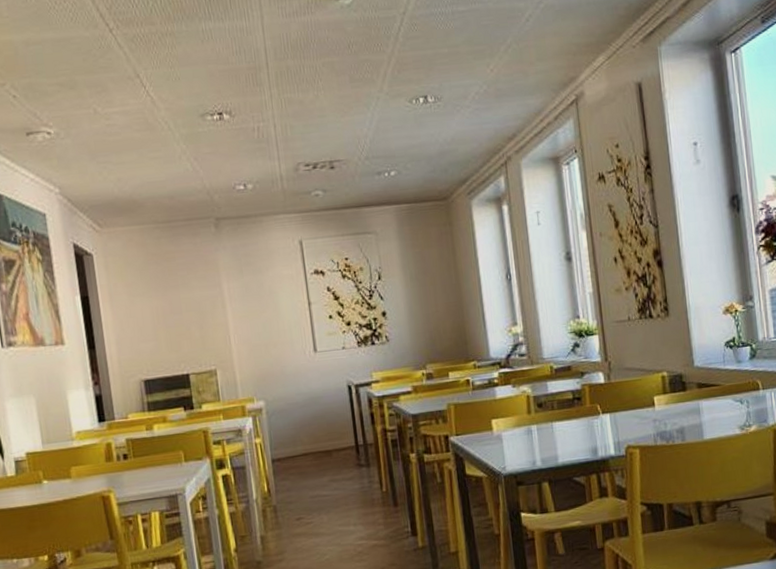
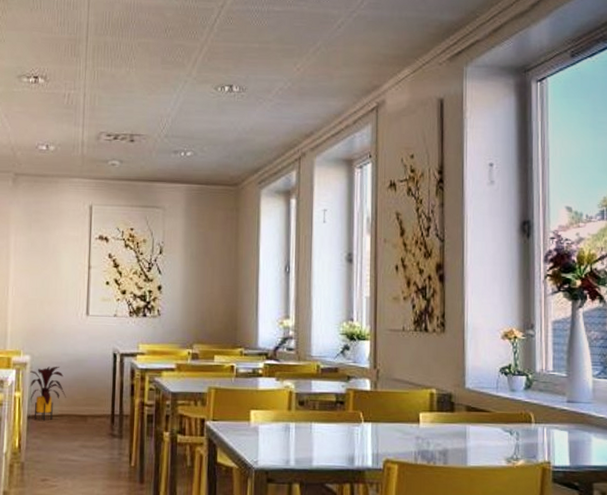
house plant: none [266,406,308,463] -> present [29,366,67,421]

